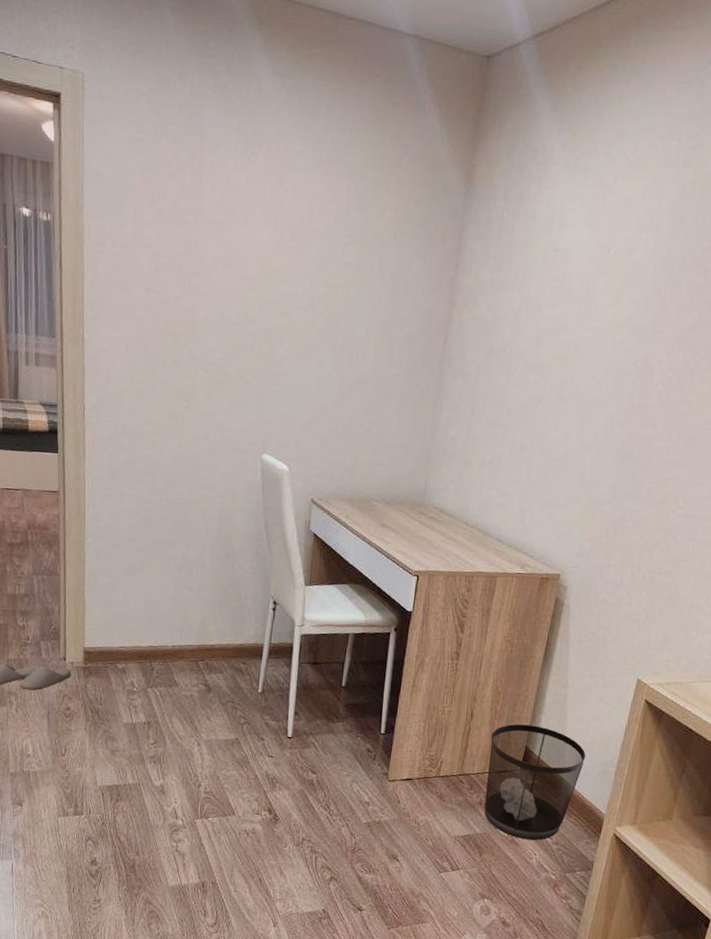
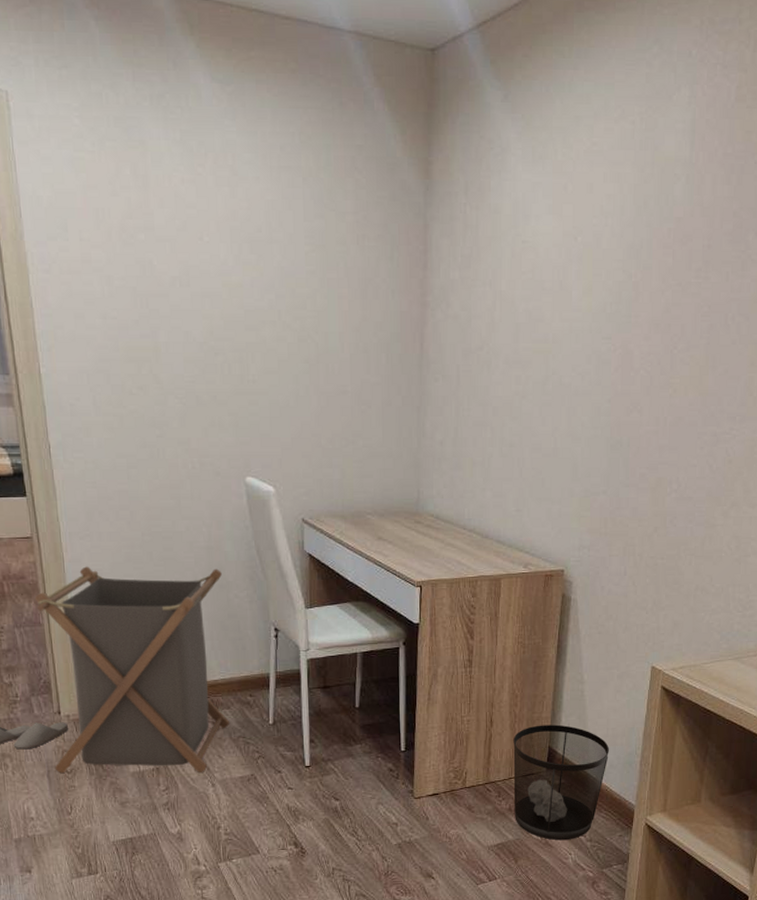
laundry basket: none [54,524,230,731] -> present [34,566,229,774]

